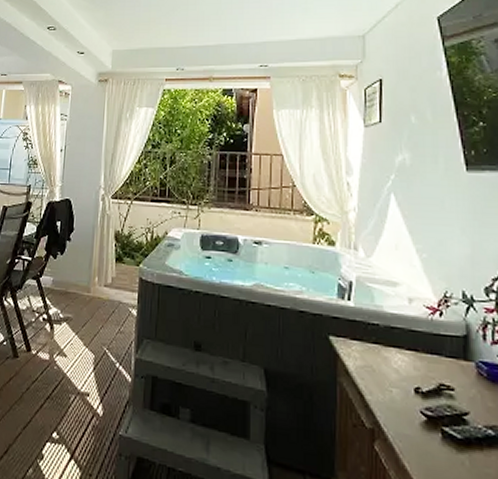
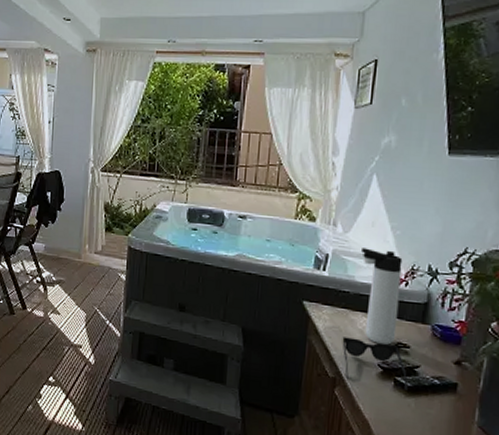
sunglasses: none [376,378,458,444] -> present [342,337,408,390]
thermos bottle: none [386,273,437,387] -> present [360,248,403,345]

